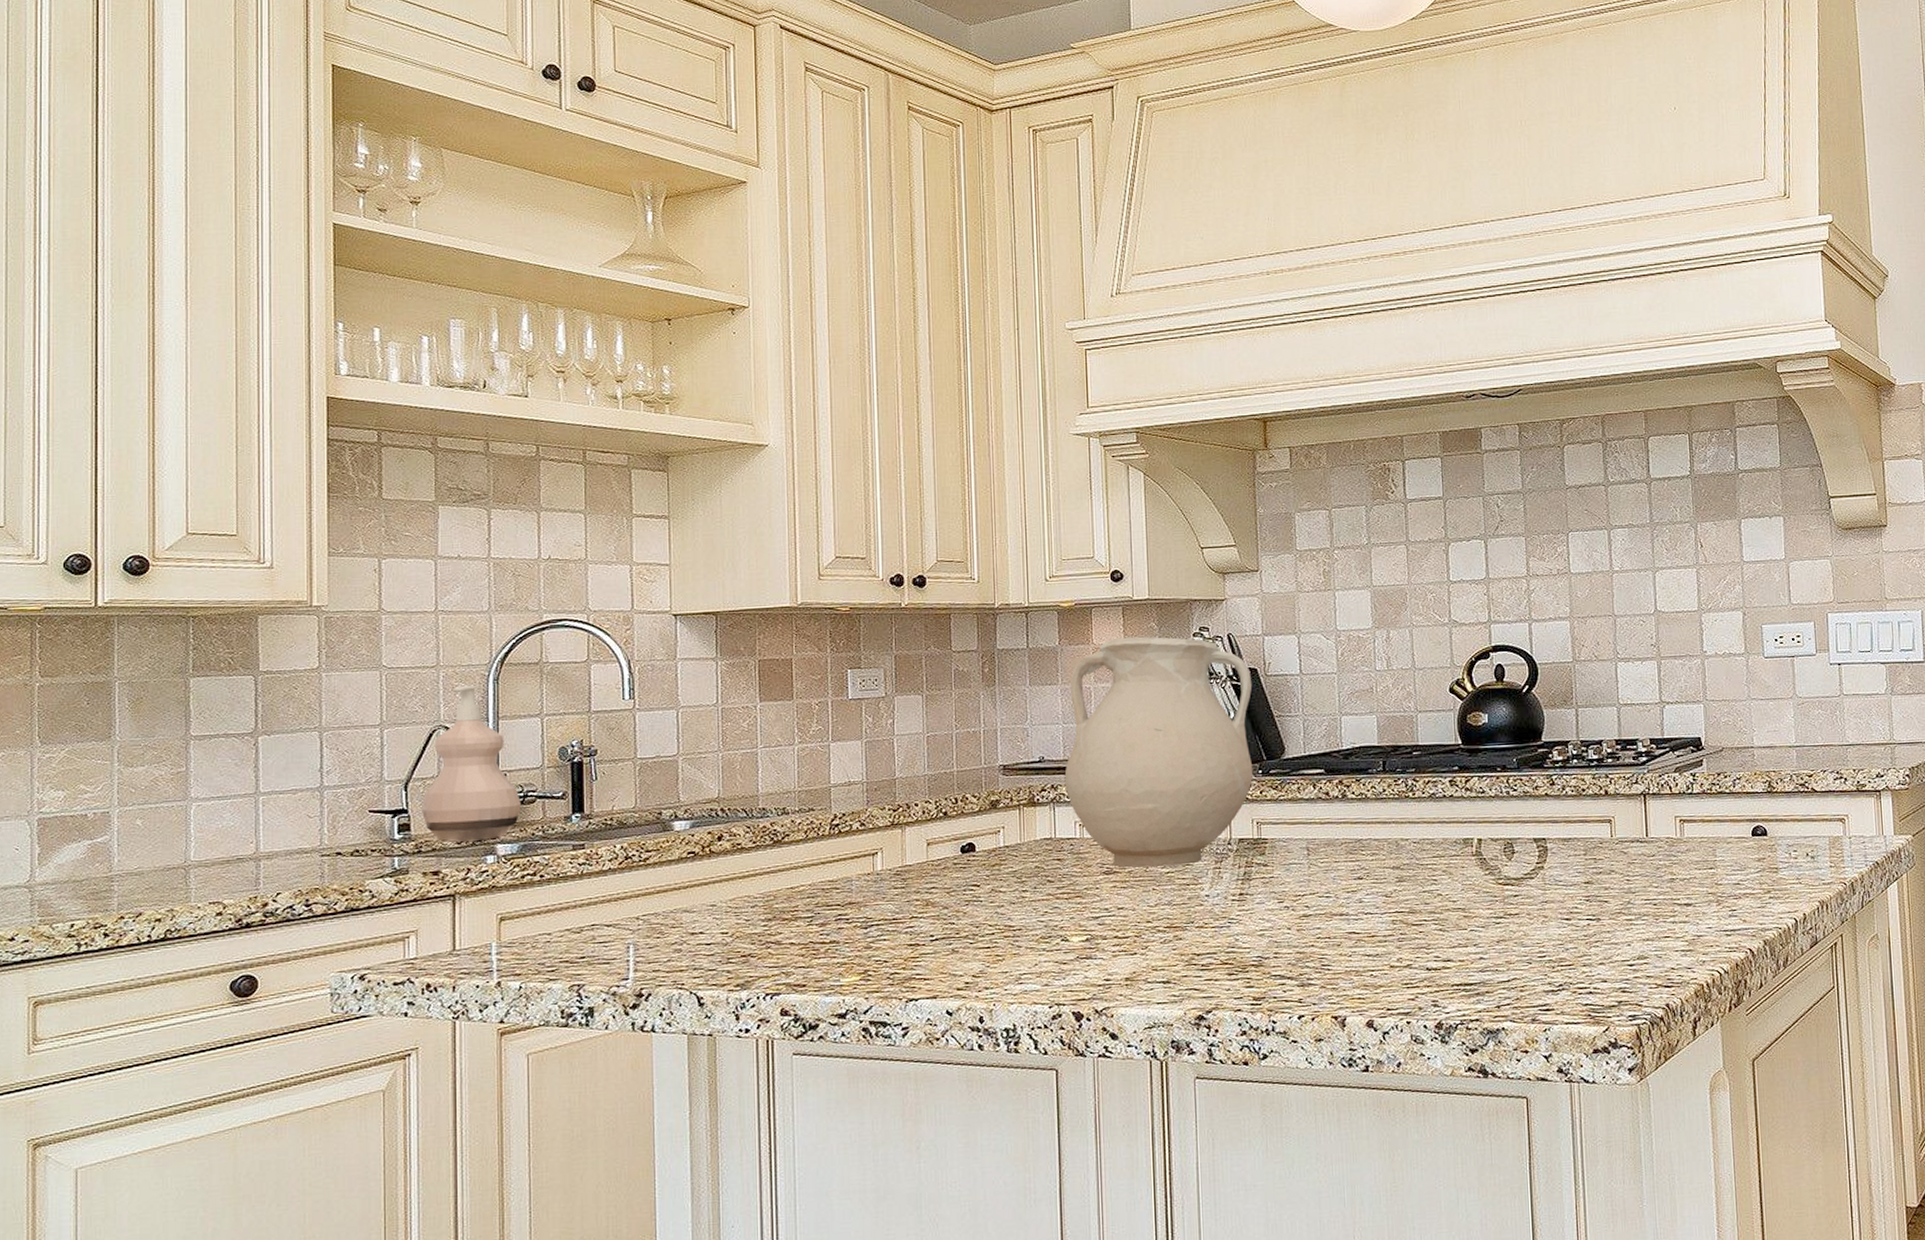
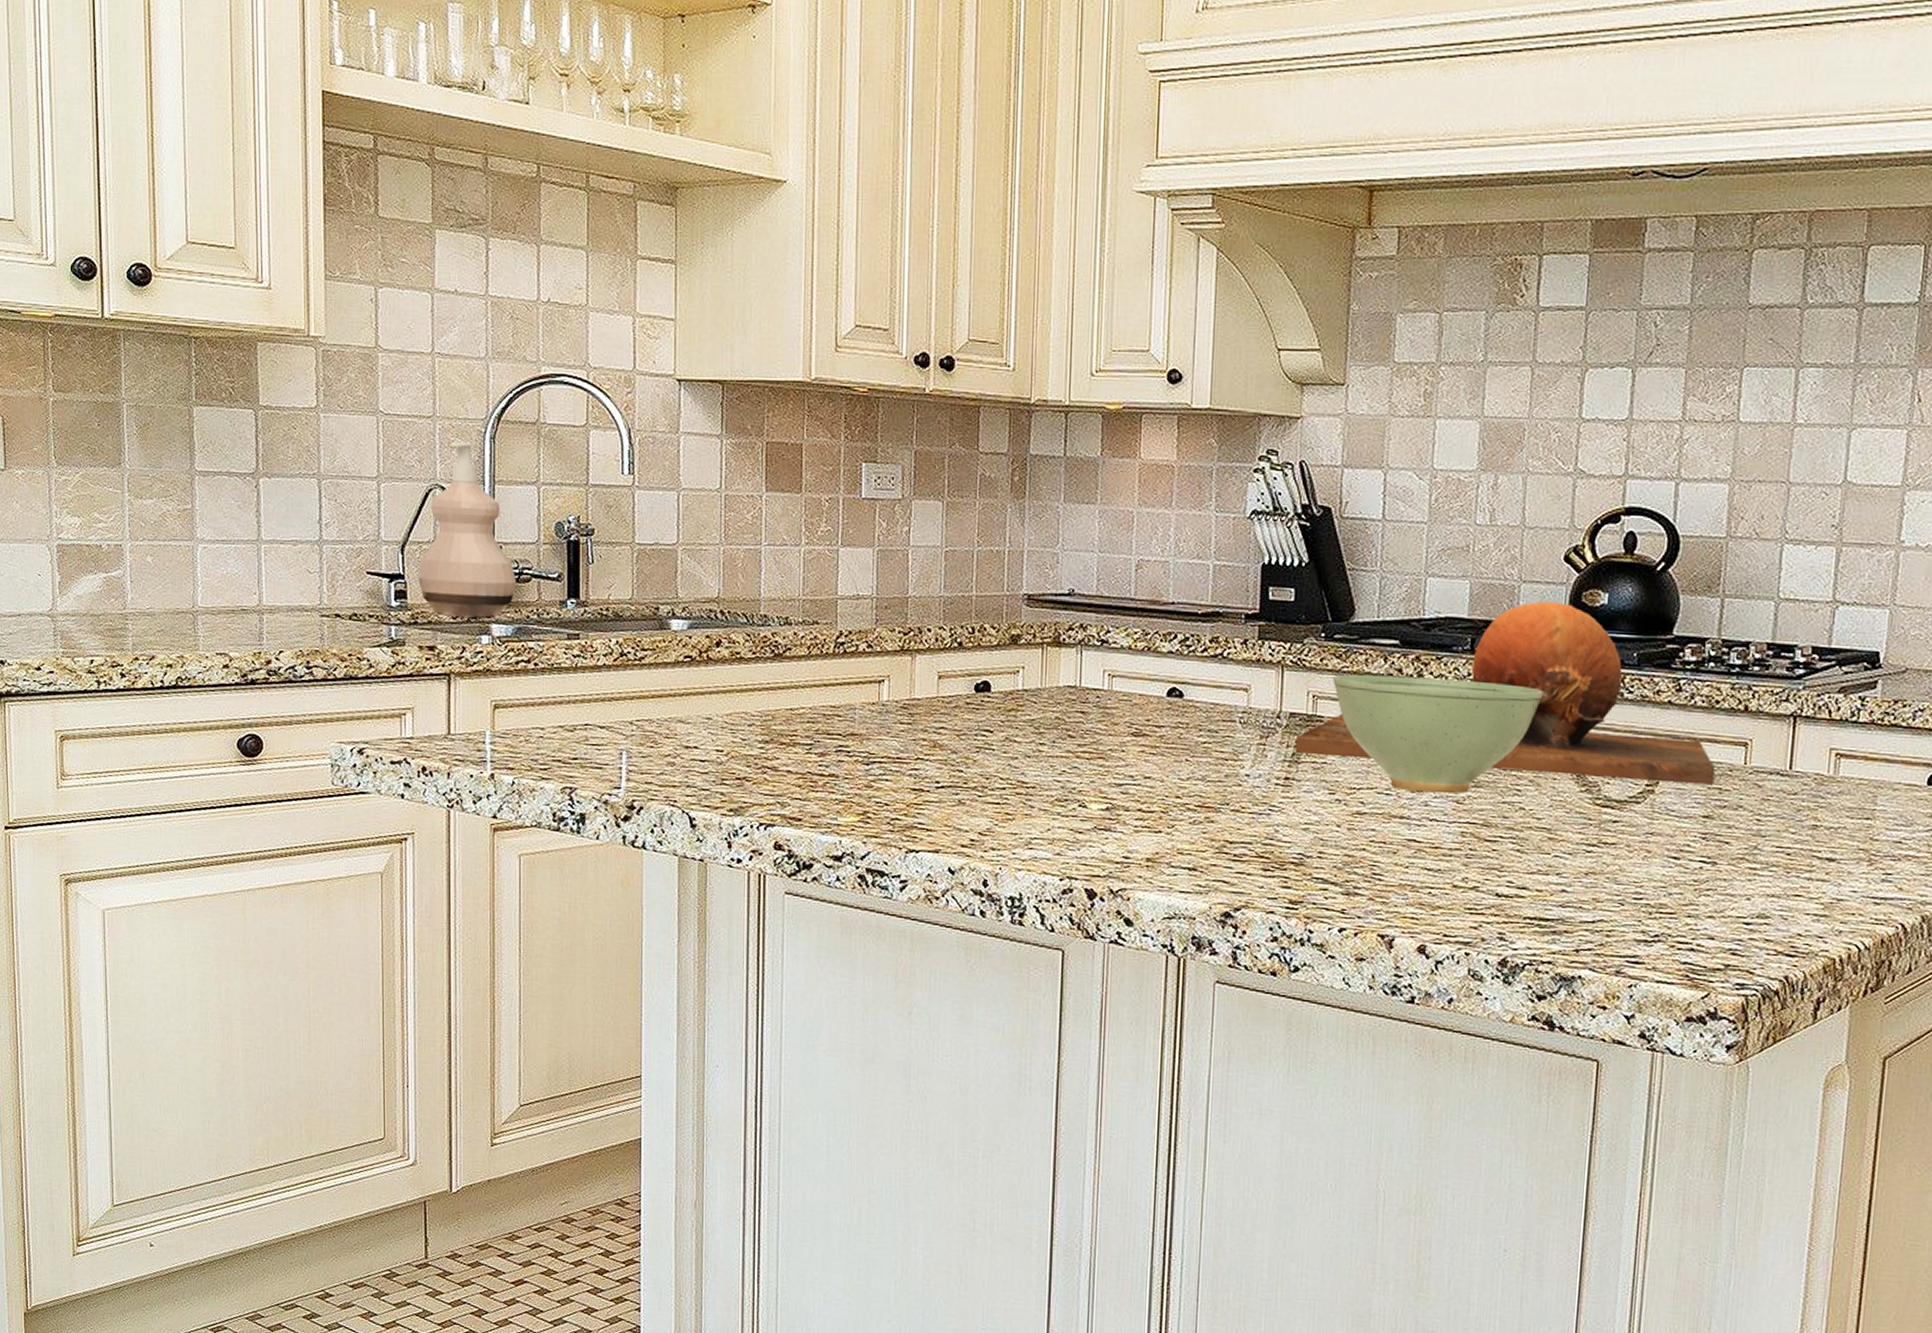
vase: present [1064,636,1253,868] -> none [1095,453,1324,736]
chopping board: none [1245,725,1590,872] -> present [1294,601,1716,785]
bowl: none [1272,794,1446,892] -> present [1333,674,1544,794]

